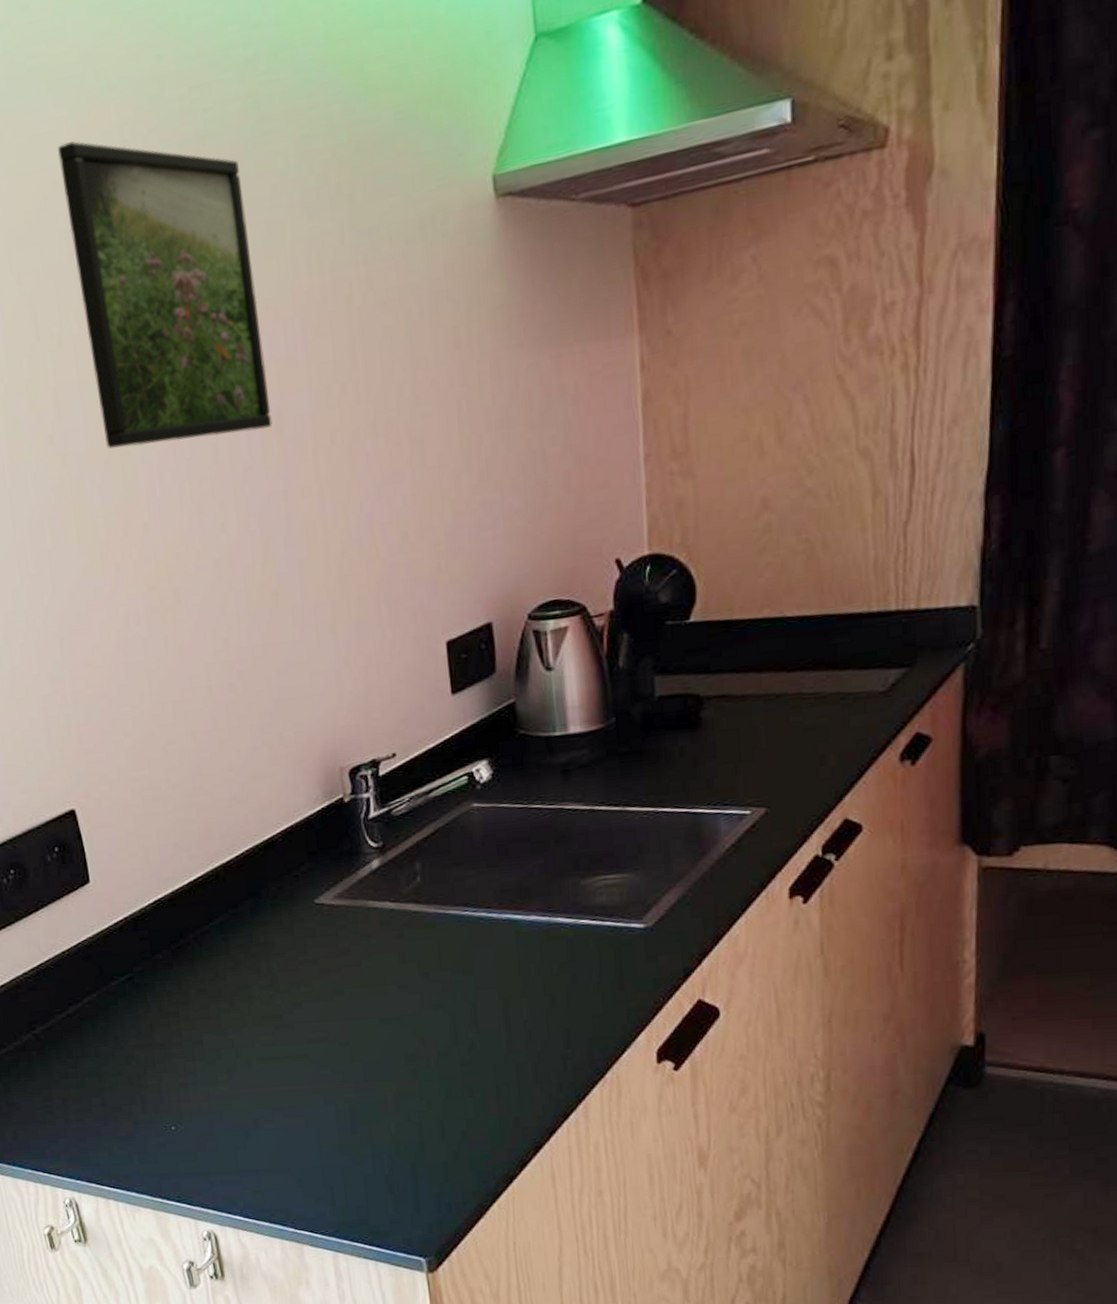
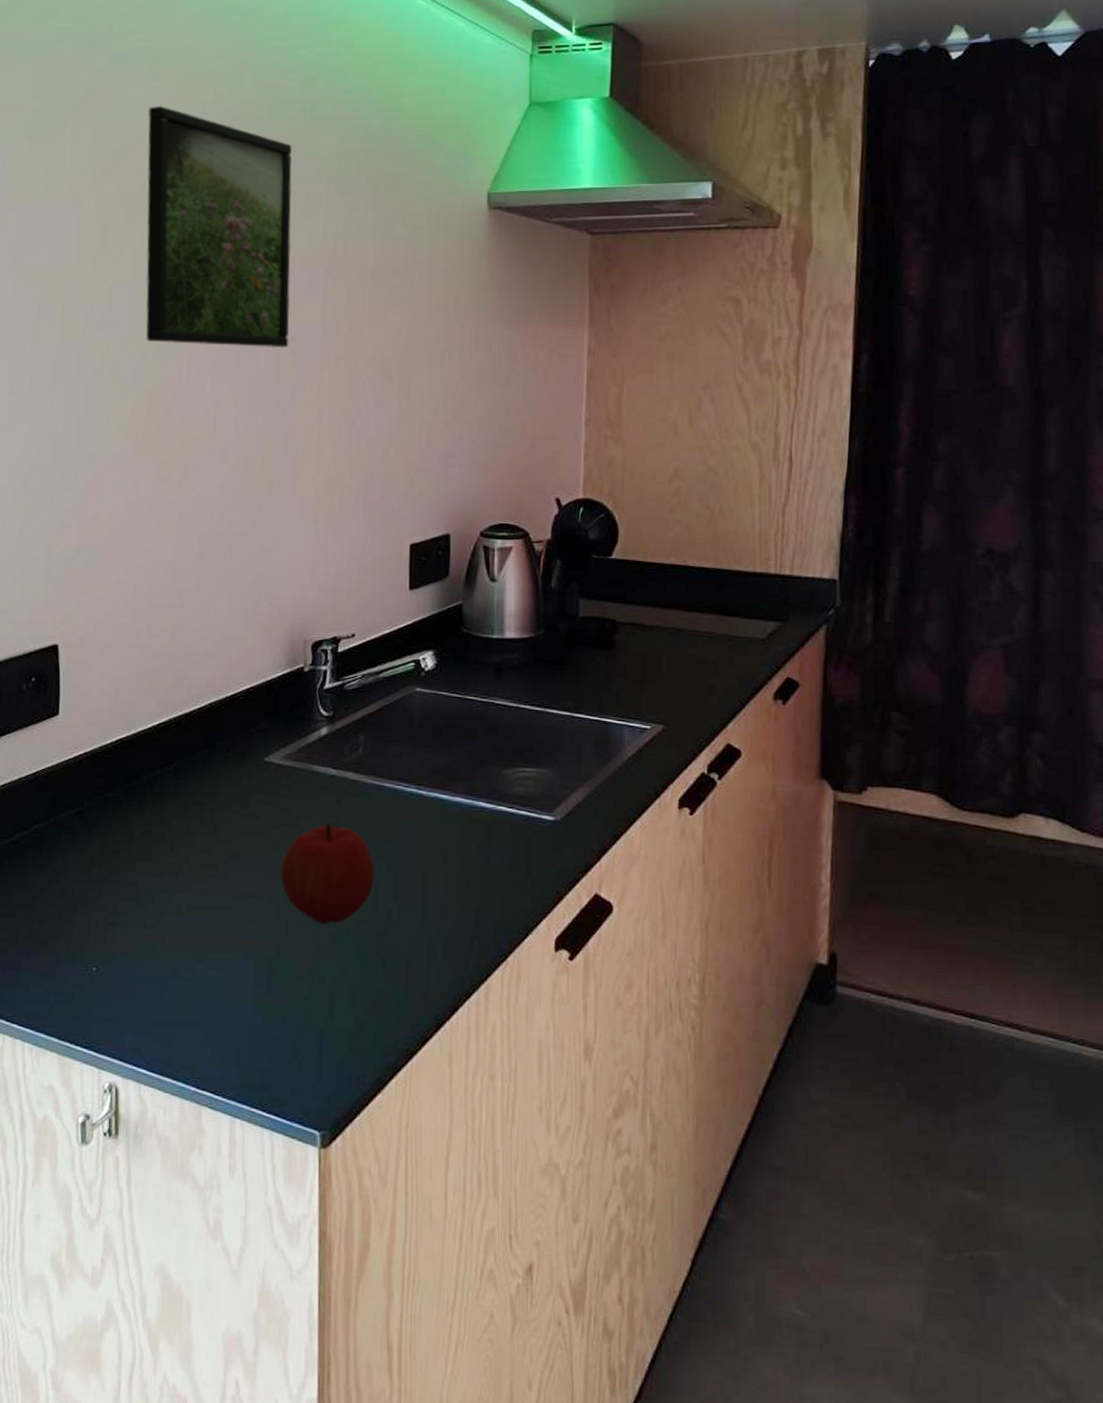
fruit: none [349,958,451,1062] -> present [280,822,375,925]

